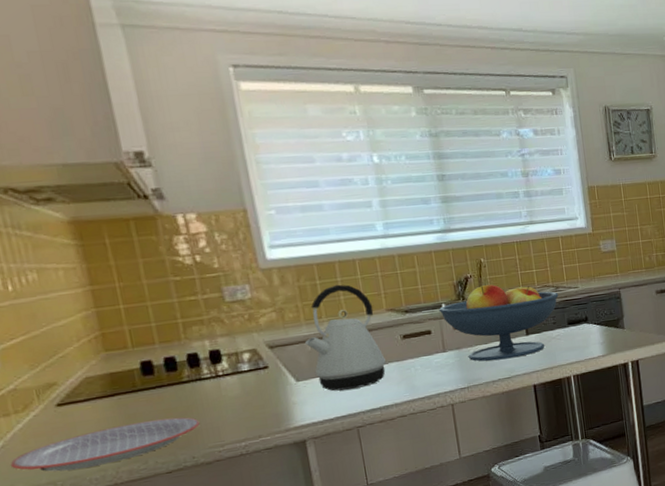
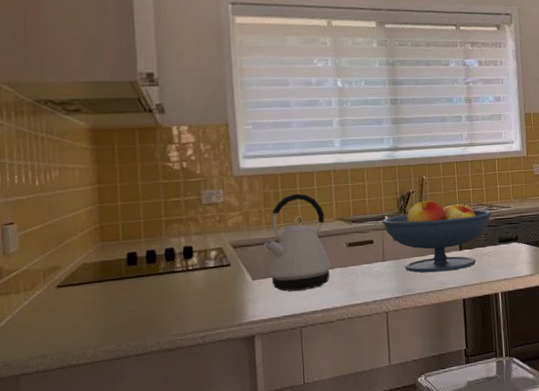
plate: present [10,417,200,472] -> none [13,305,168,346]

